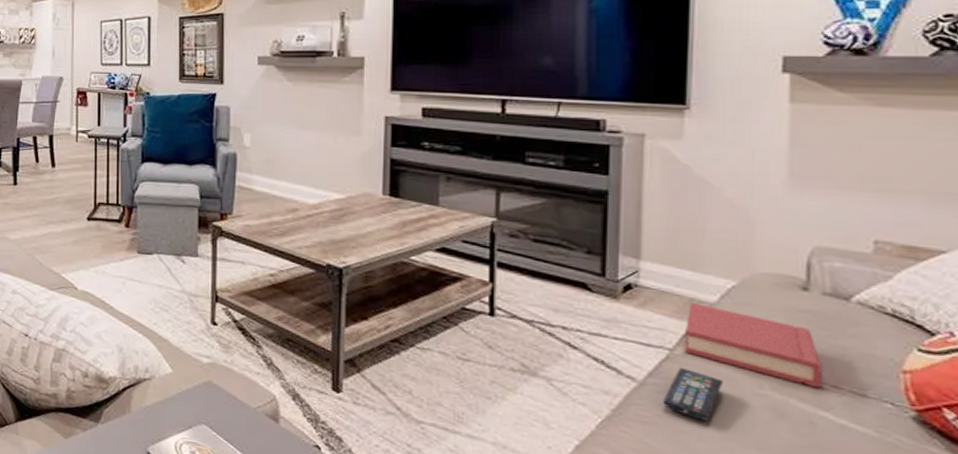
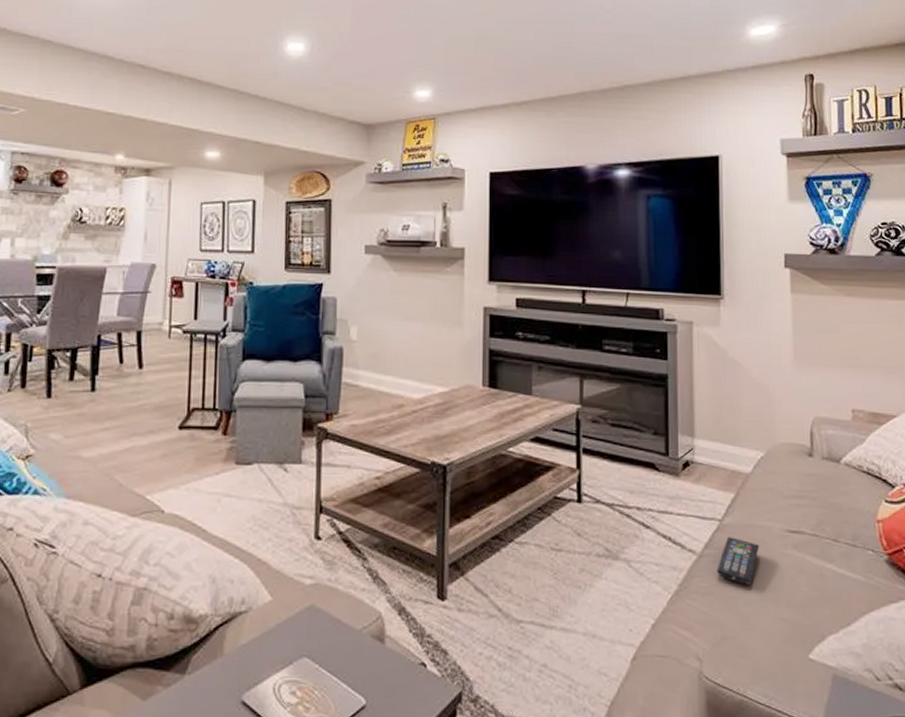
hardback book: present [685,302,822,388] -> none [730,474,826,543]

